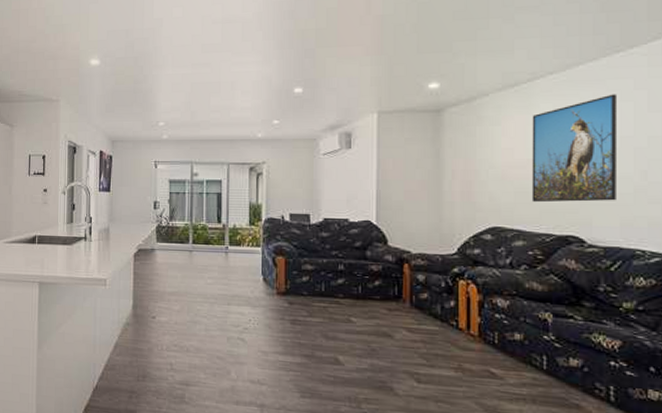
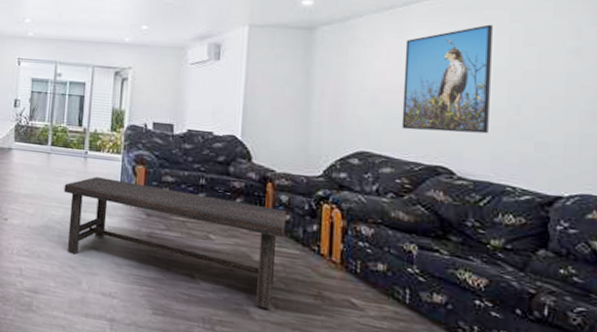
coffee table: none [207,270,424,383] -> present [64,177,286,308]

